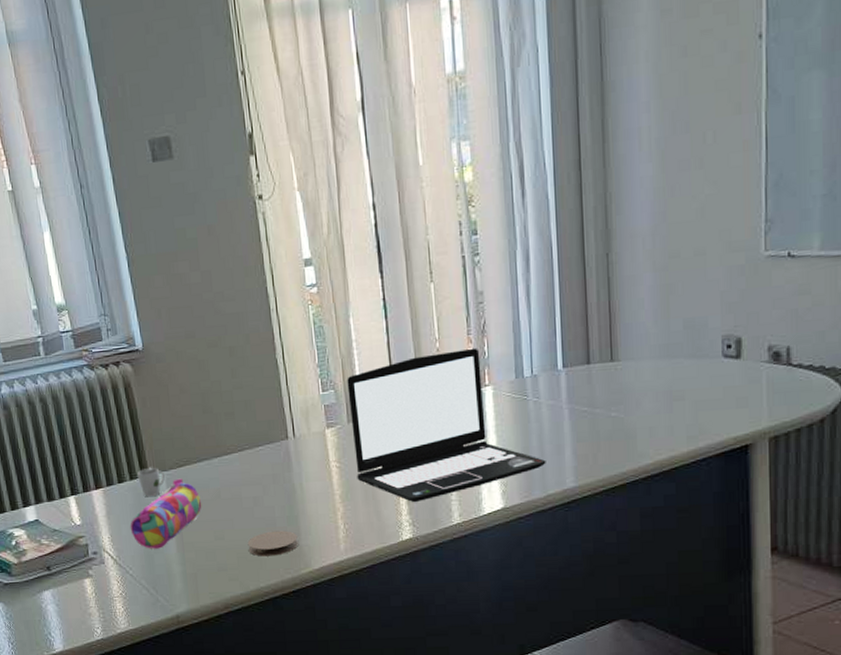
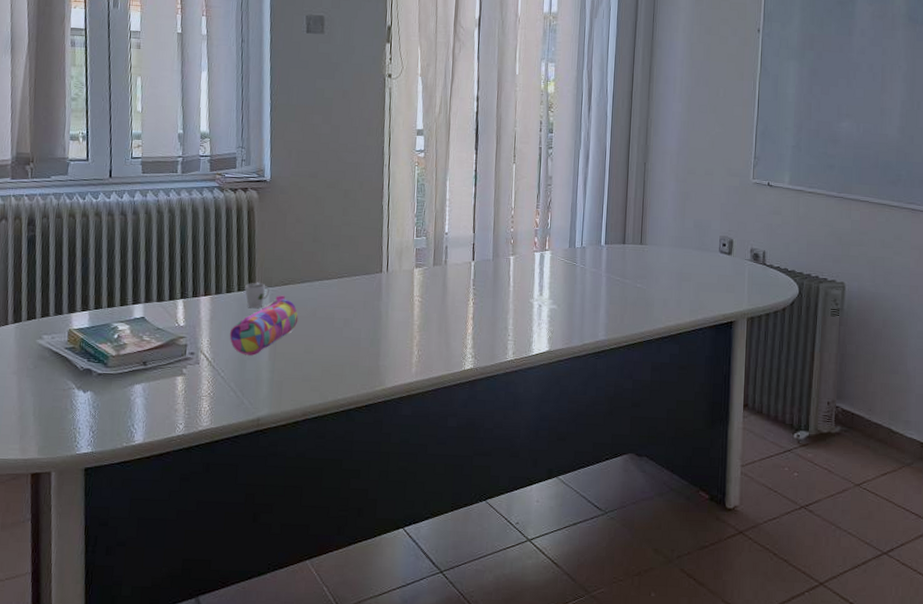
coaster: present [247,530,298,557] -> none [332,350,377,372]
laptop: present [347,347,546,502] -> none [434,219,585,338]

